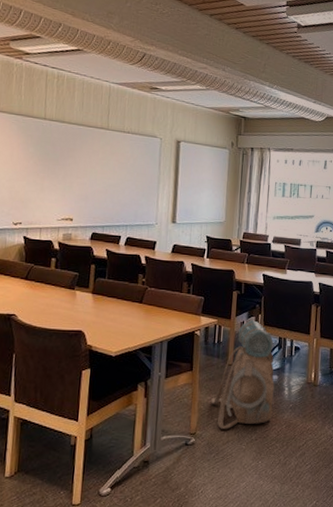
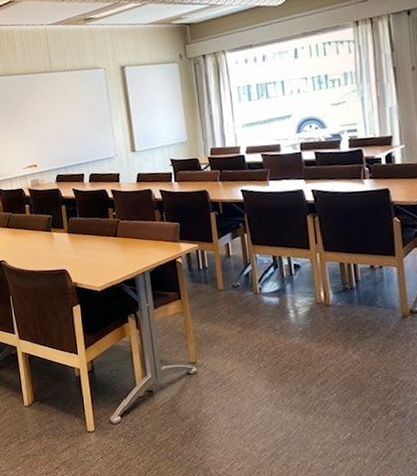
backpack: present [211,320,275,429] -> none [207,241,280,357]

